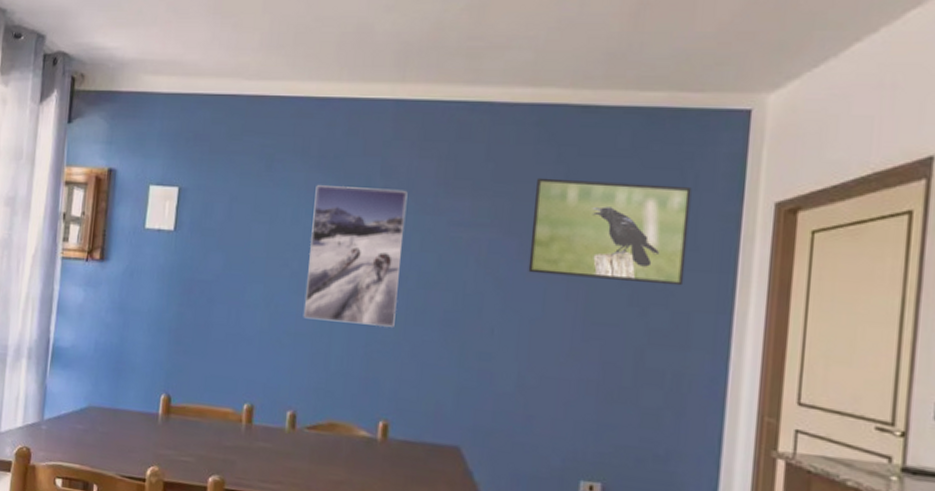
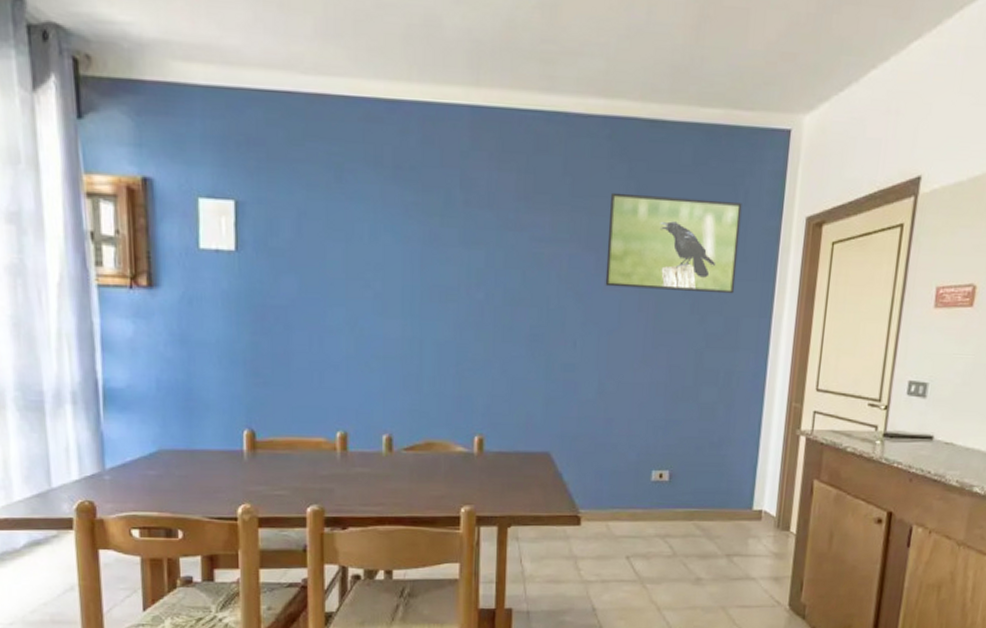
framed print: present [303,185,408,327] -> none [391,199,489,345]

